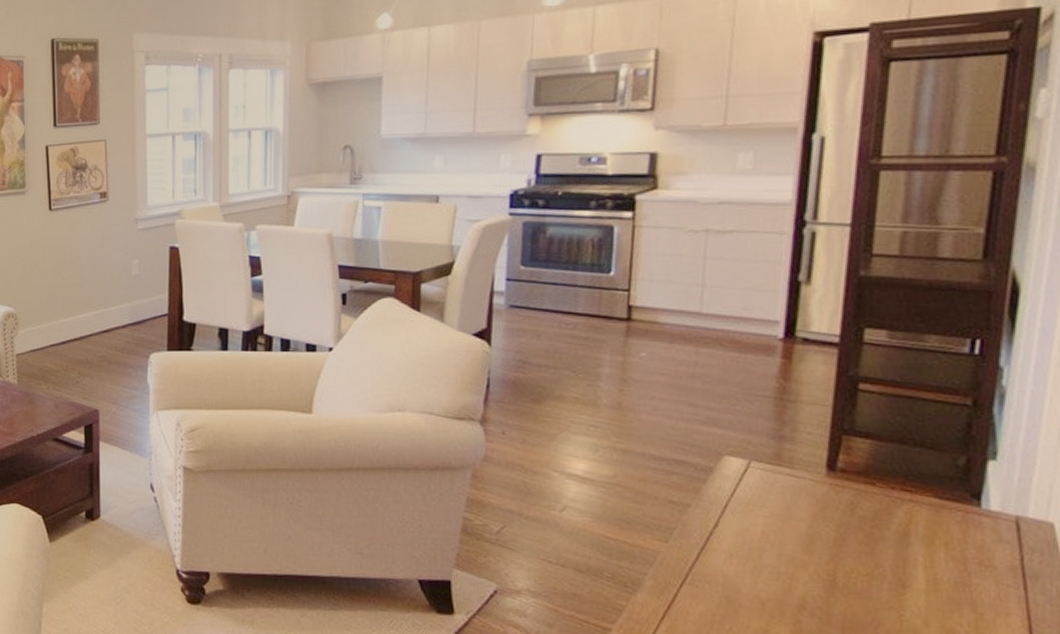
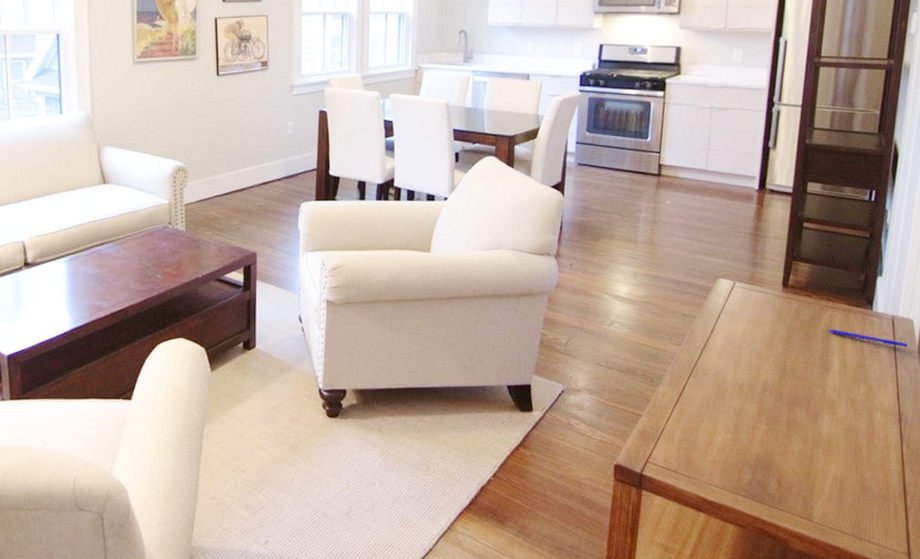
pen: none [902,531,1045,563] -> present [827,330,908,348]

